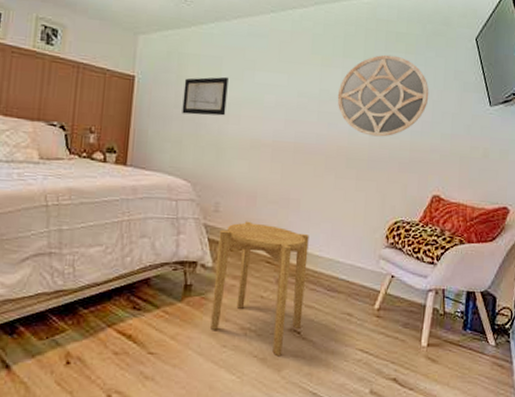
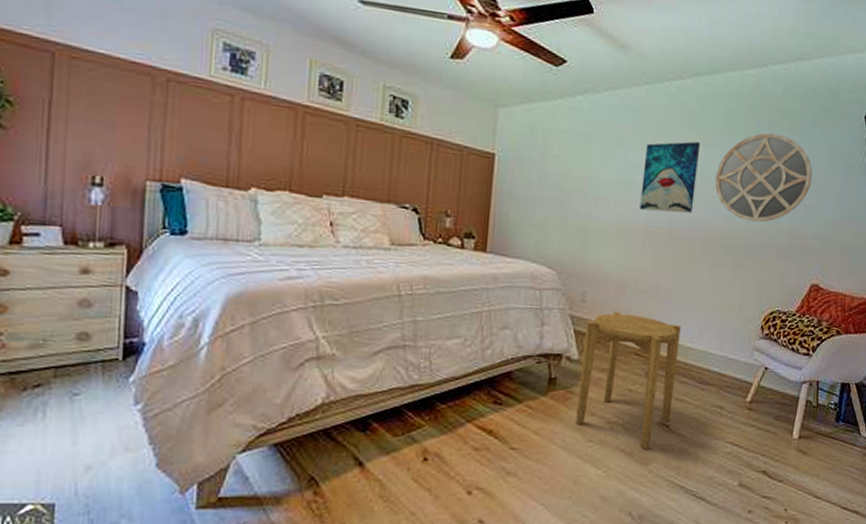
wall art: present [182,76,228,116] -> none [546,155,598,199]
wall art: none [268,63,323,129] -> present [640,141,701,213]

